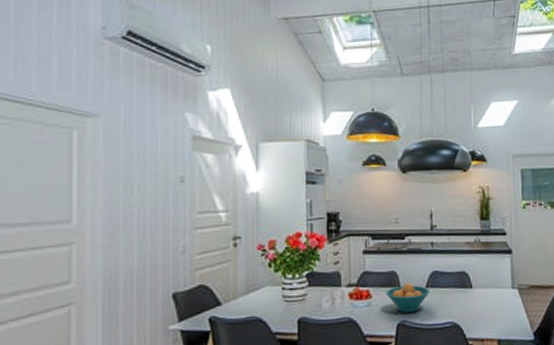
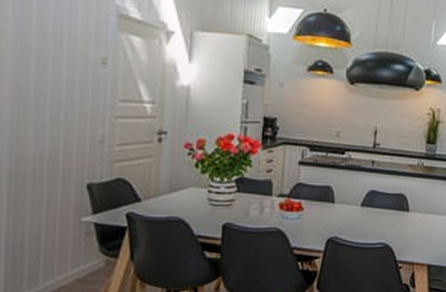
fruit bowl: present [385,283,431,313] -> none [318,199,366,229]

